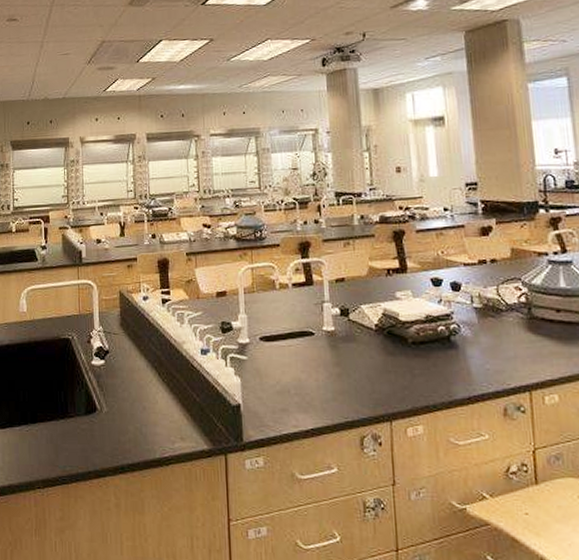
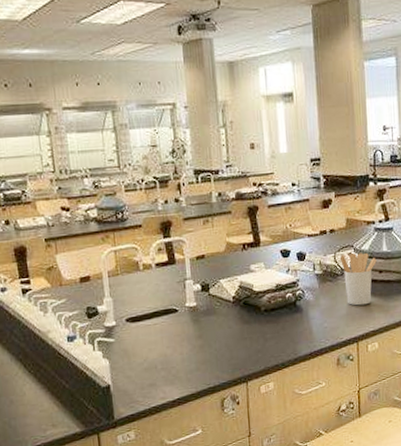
utensil holder: none [505,287,552,348] -> present [340,252,377,306]

